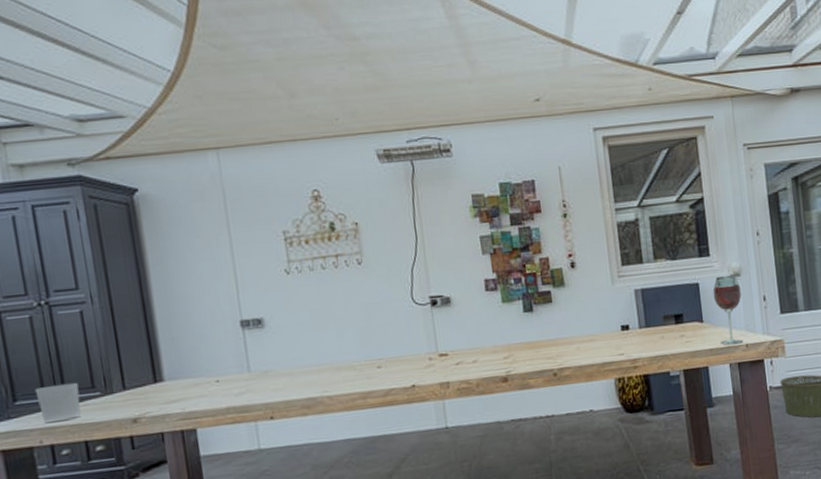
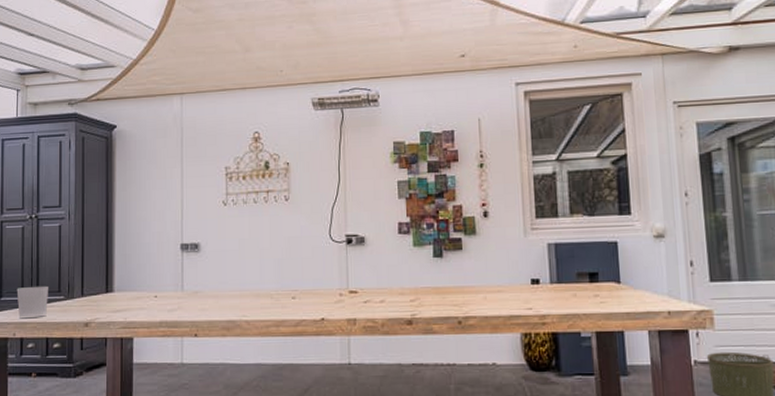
wineglass: present [713,275,744,346] -> none [633,236,666,310]

